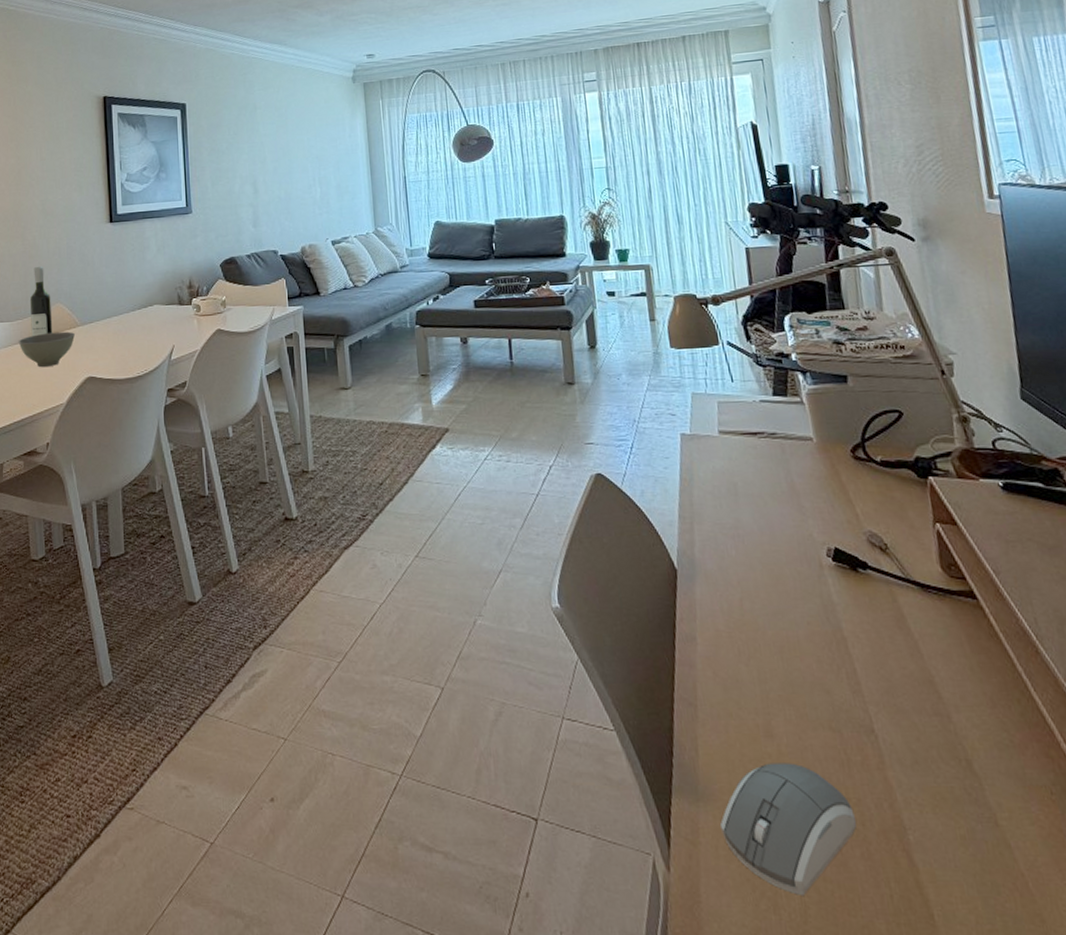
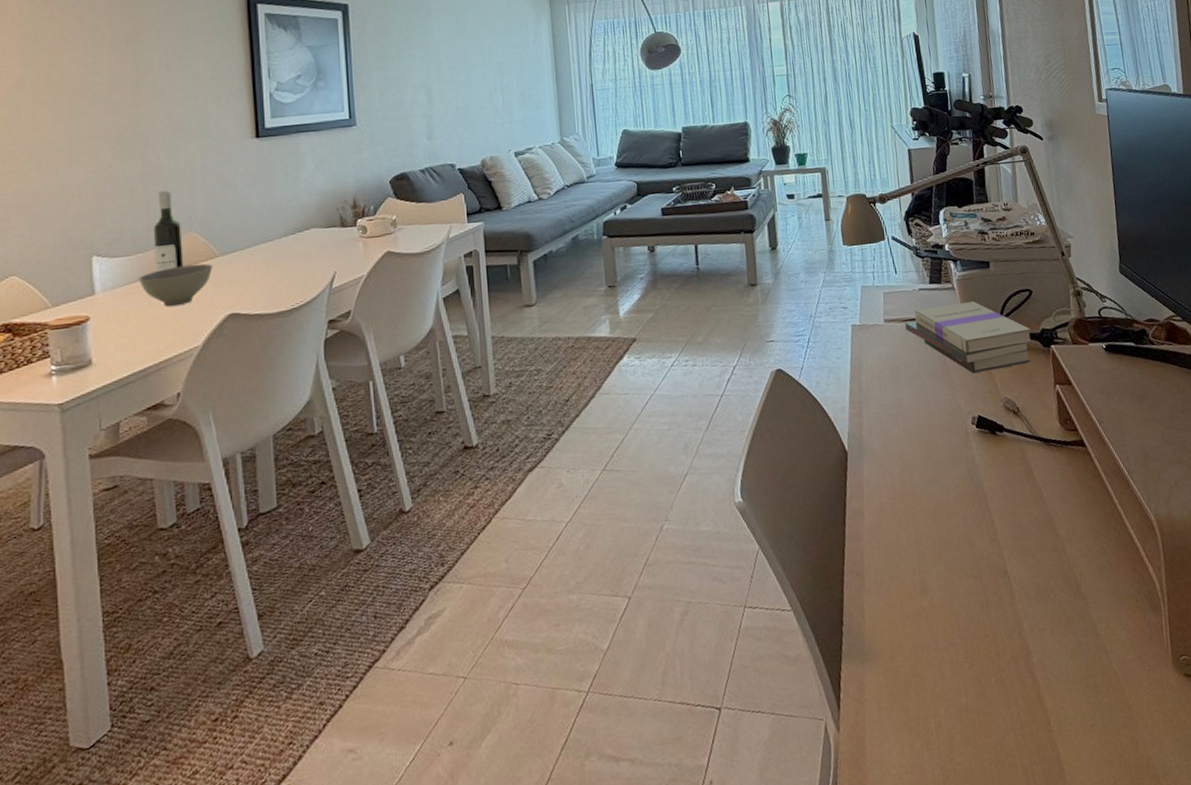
computer mouse: present [720,763,857,895] -> none [883,612,993,729]
books: none [744,419,903,499] -> present [905,301,1032,373]

